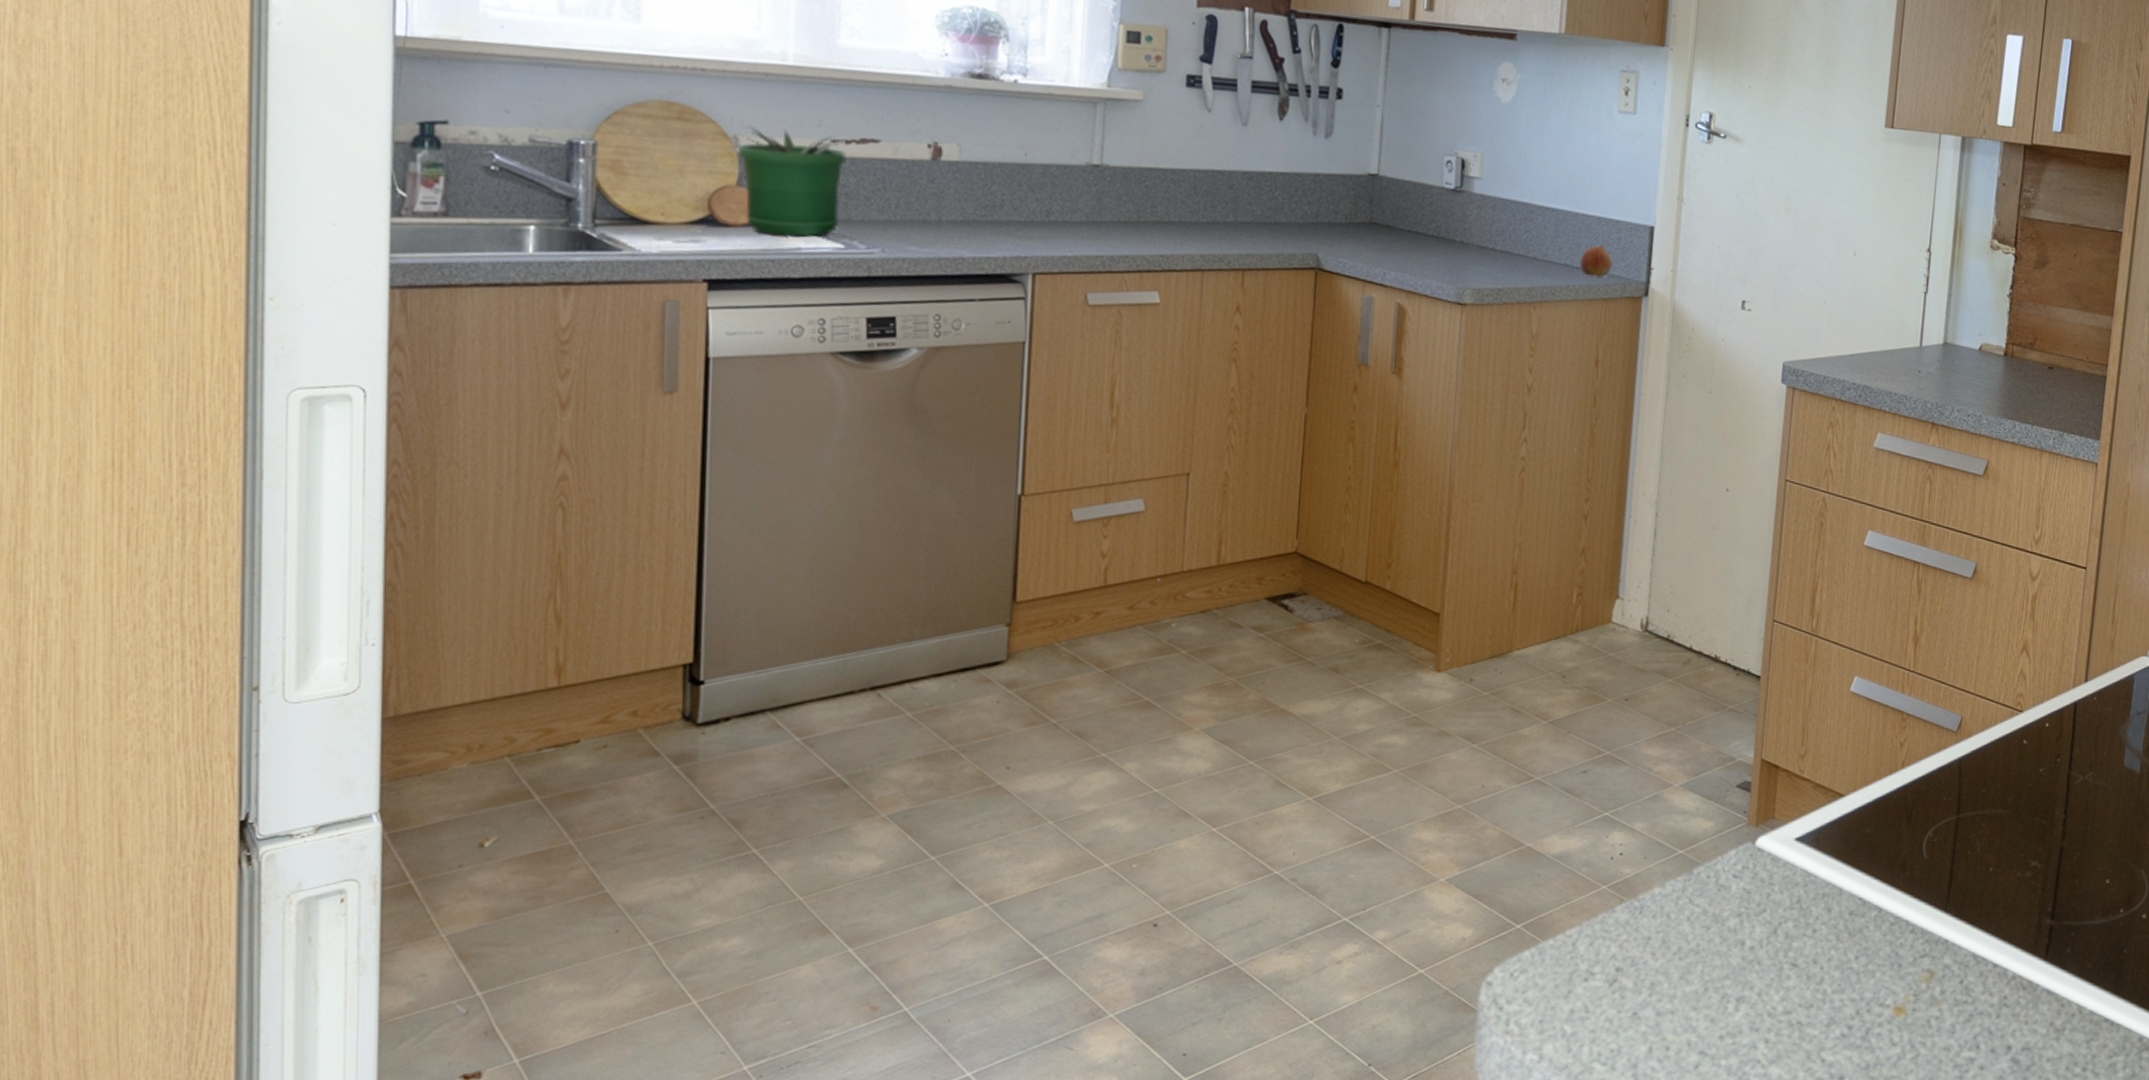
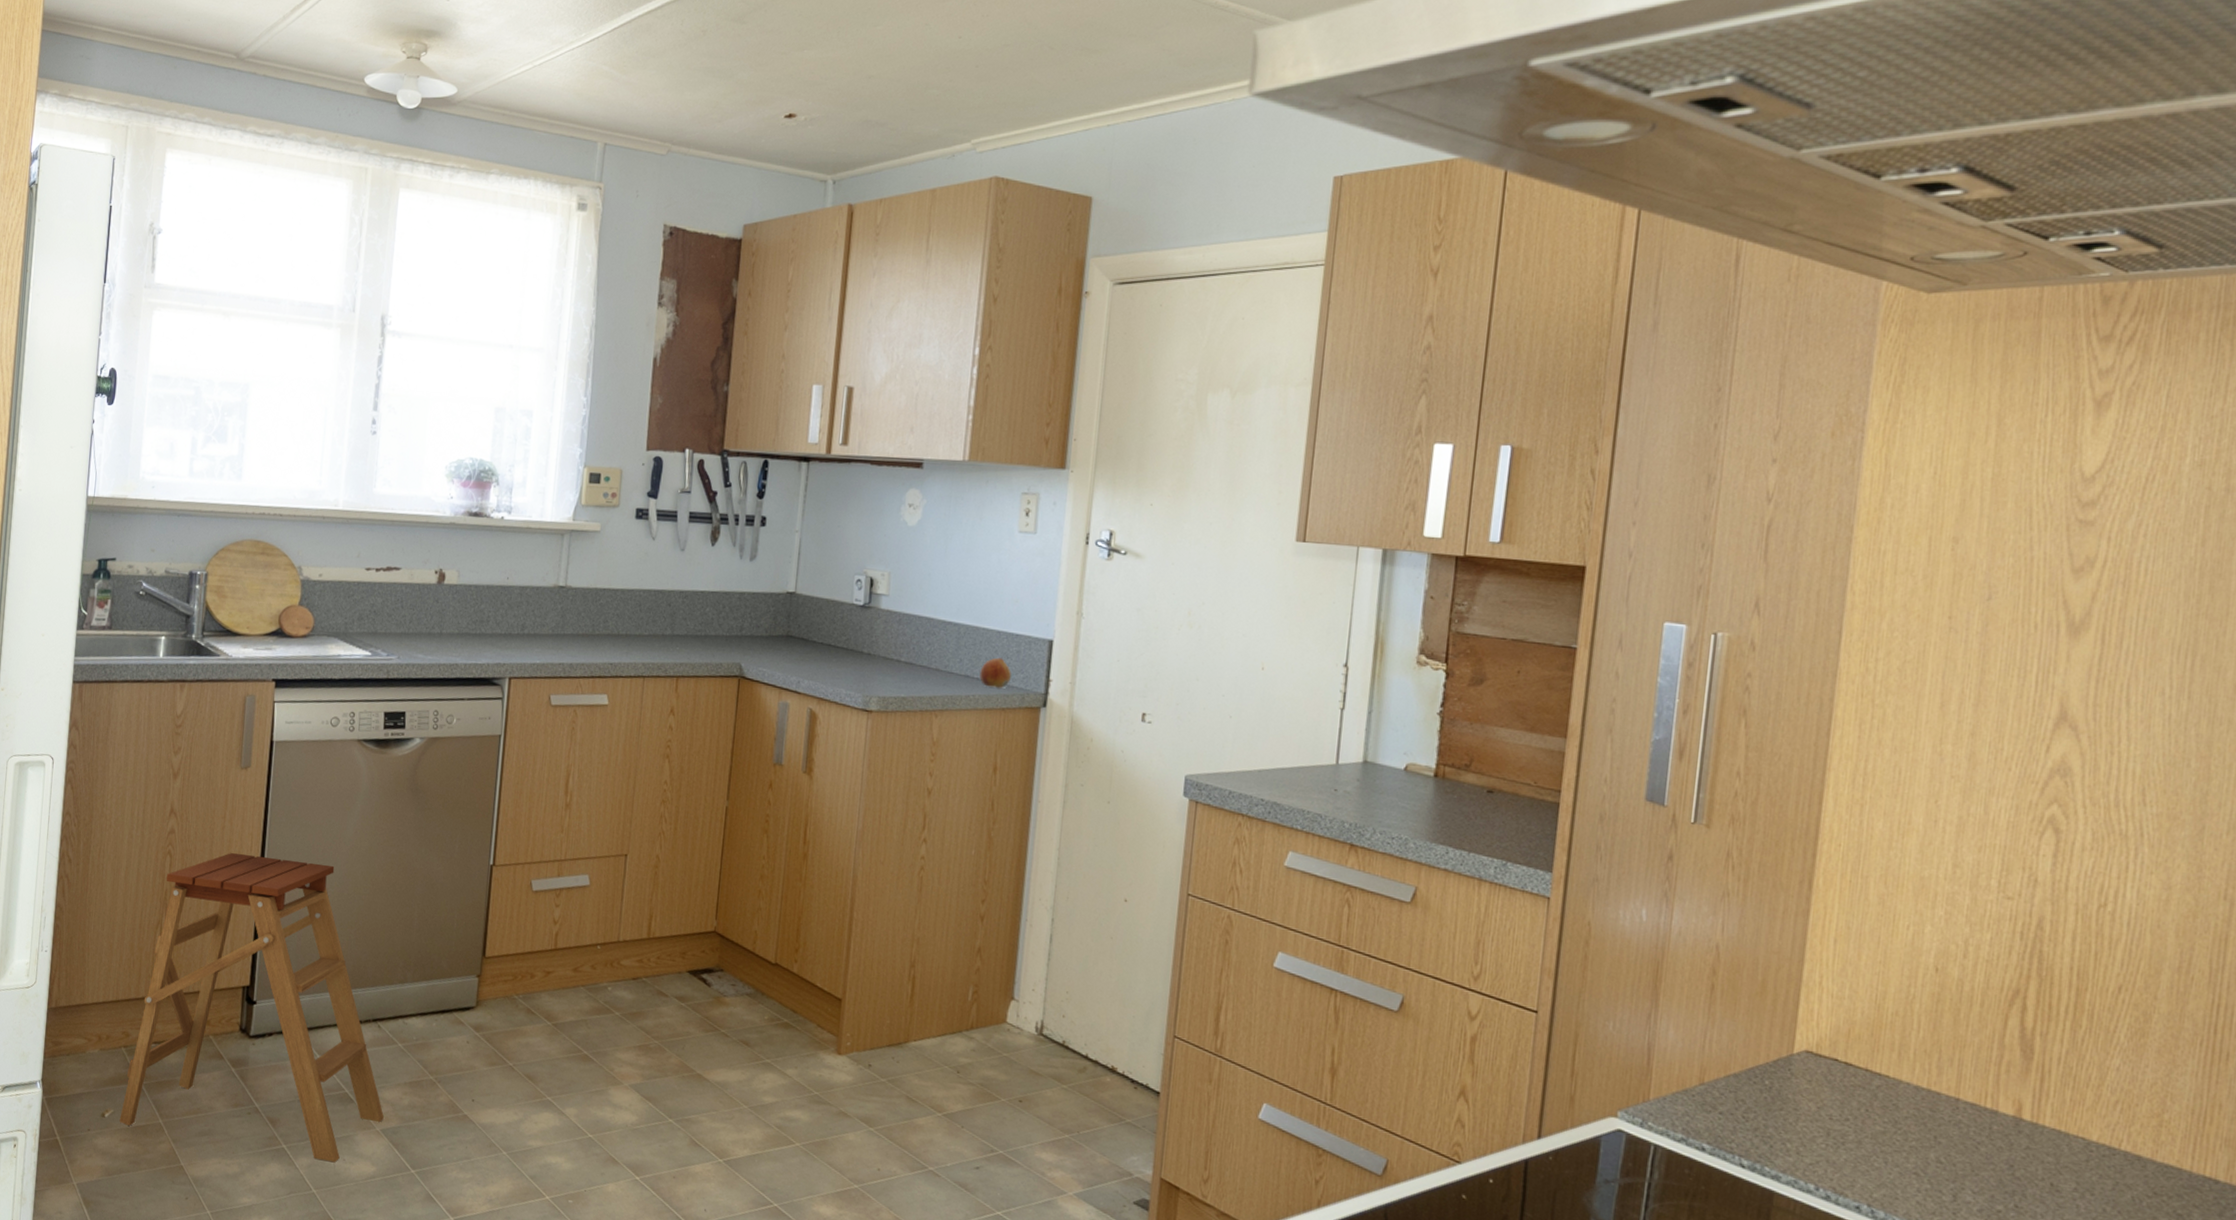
step ladder: none [507,500,892,862] -> present [119,853,385,1163]
planter: present [734,121,853,237] -> none [299,555,381,646]

